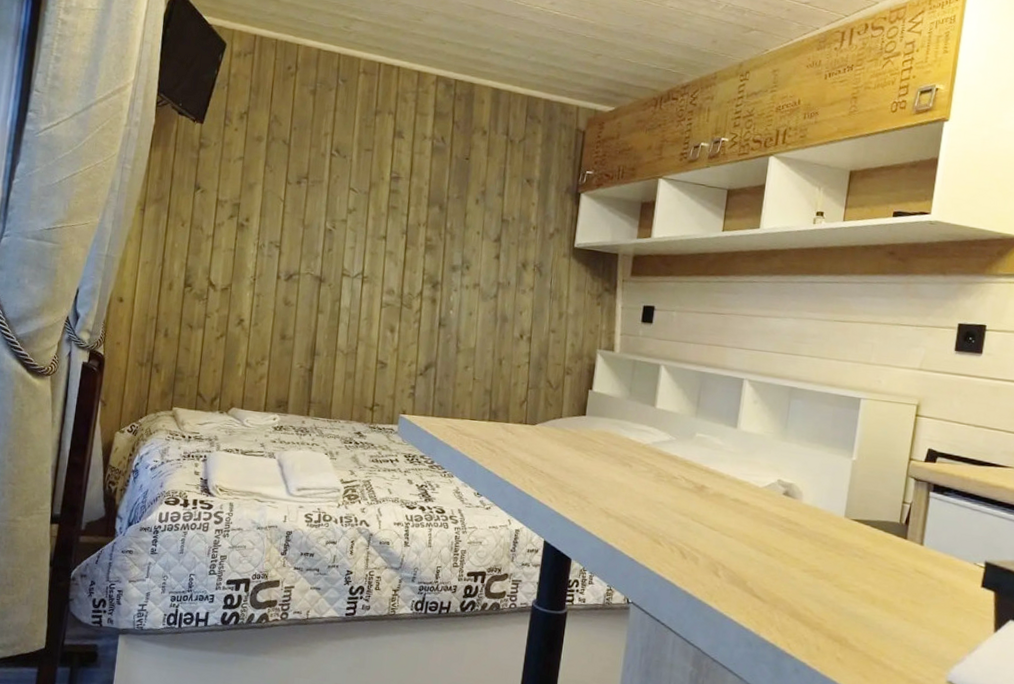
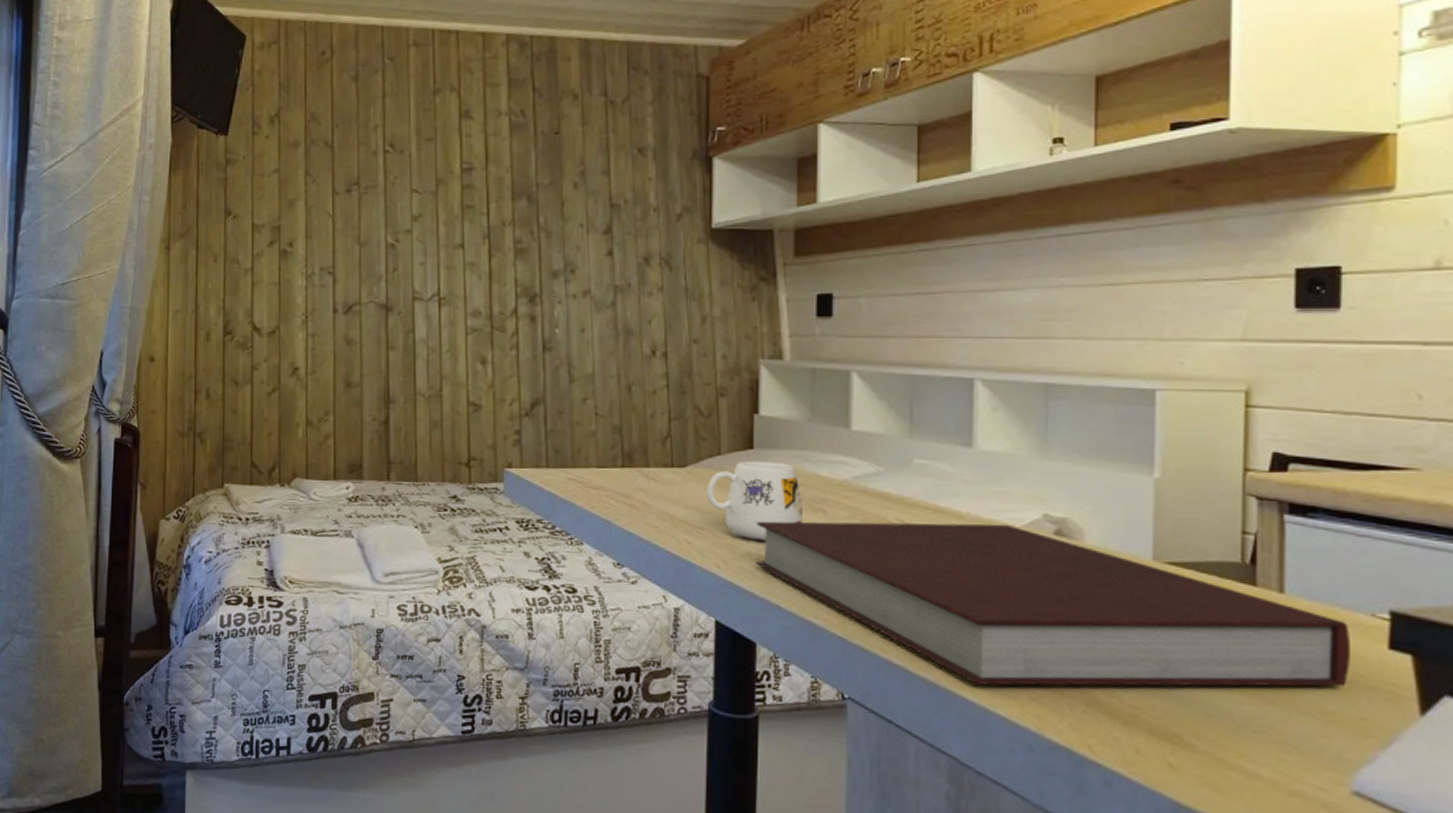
mug: none [548,424,616,484] -> present [706,460,802,541]
notebook: none [577,469,960,611] -> present [755,521,1350,687]

